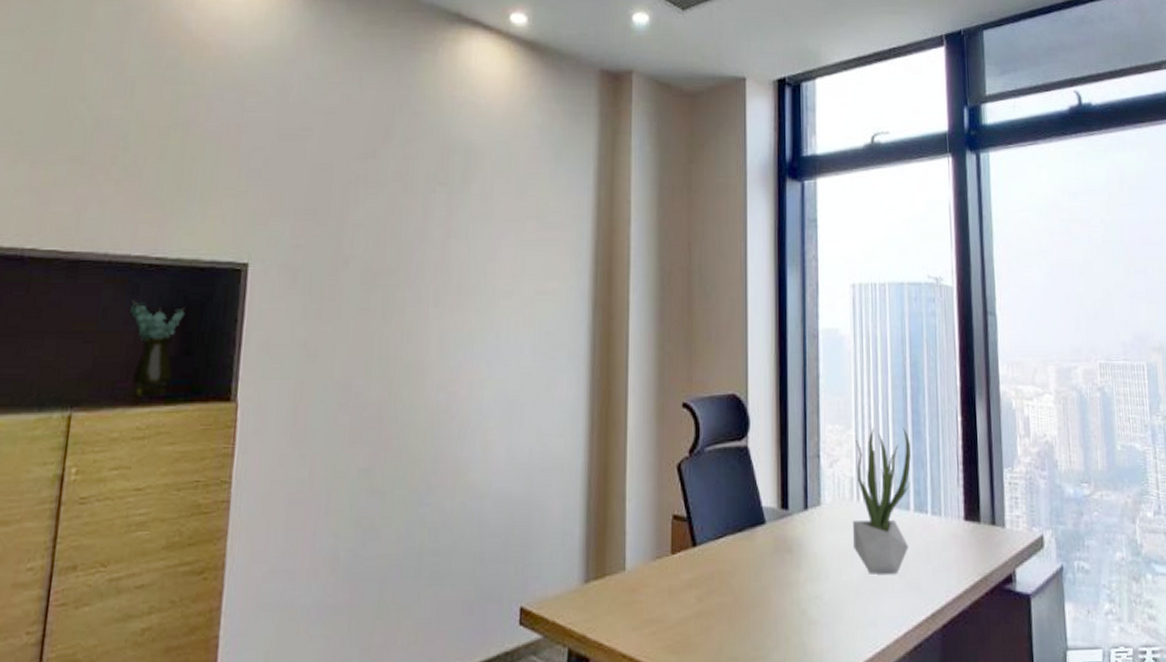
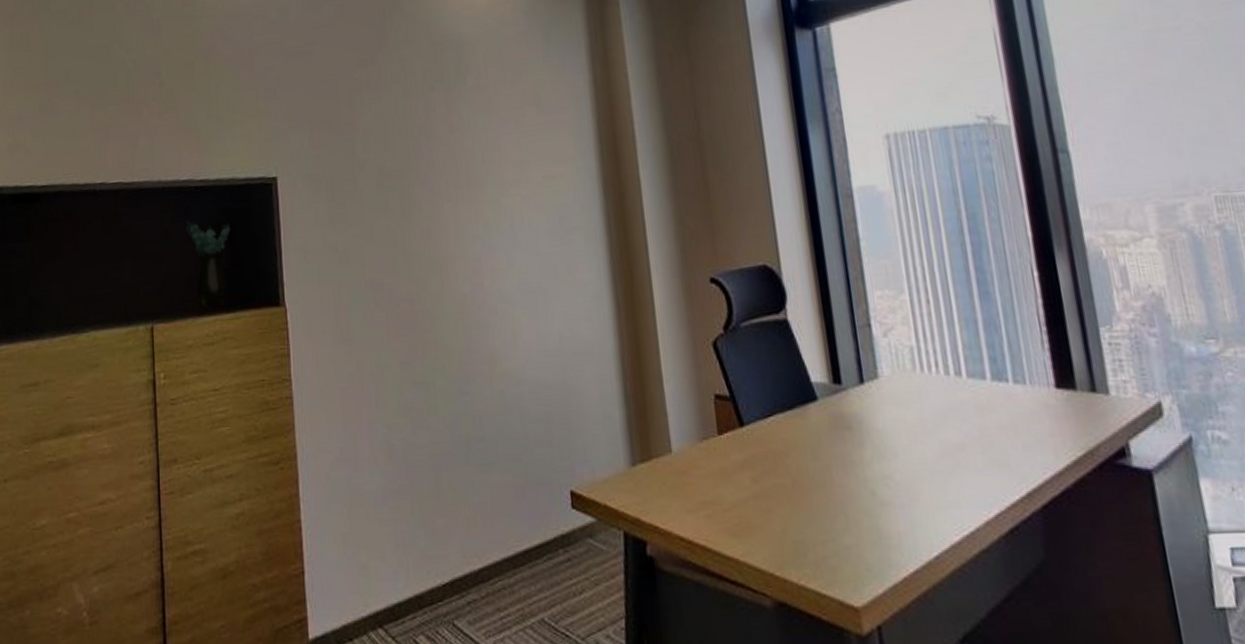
potted plant: present [852,427,911,574] -> none [910,289,990,451]

